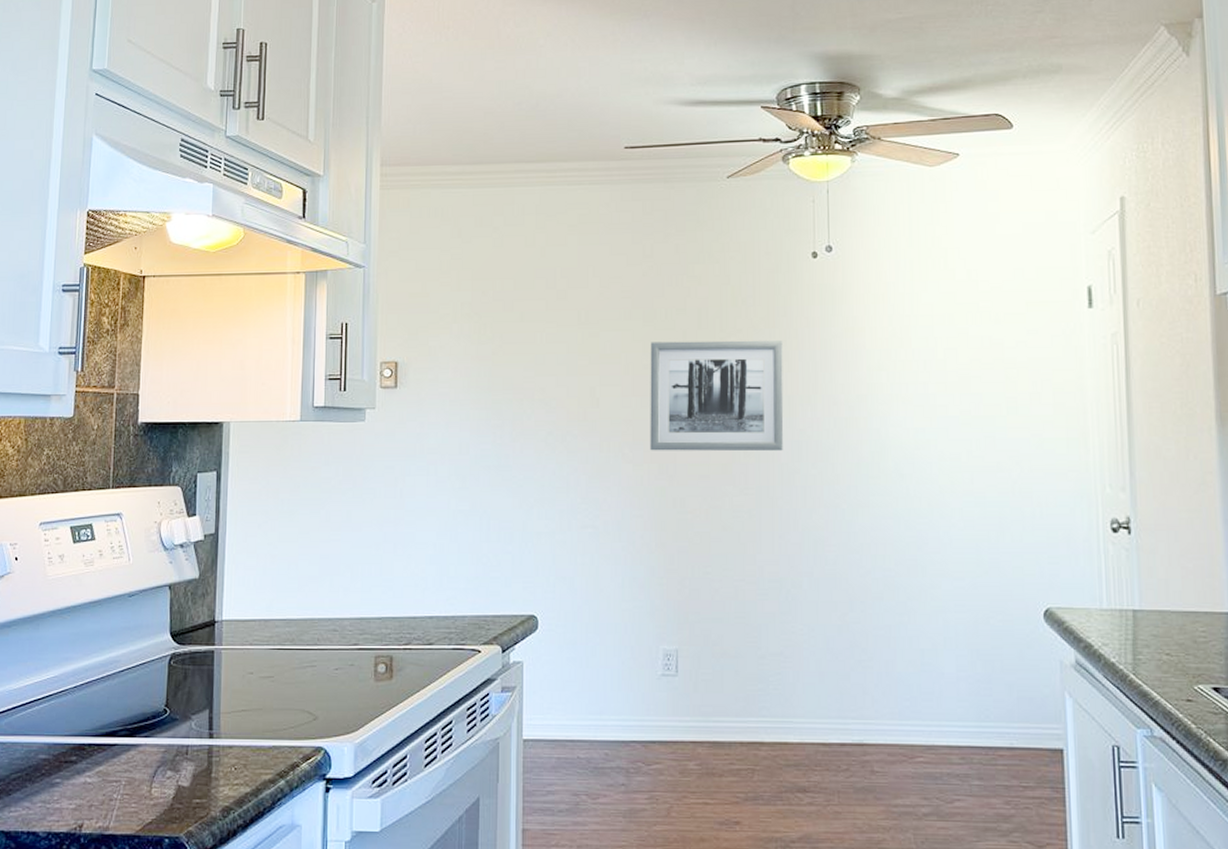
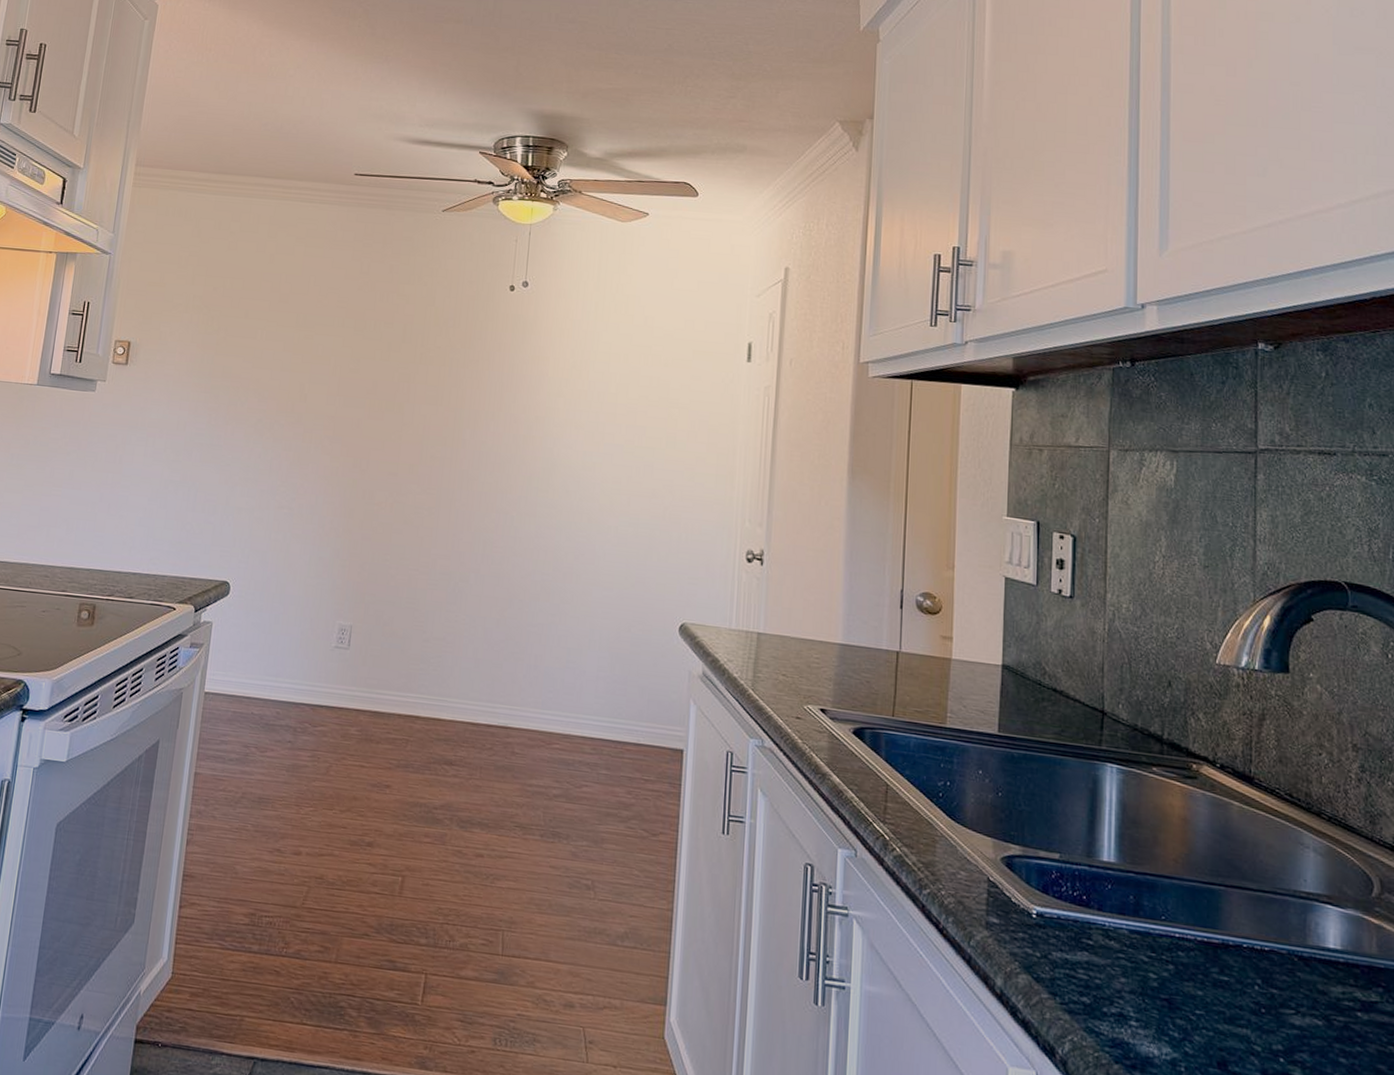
wall art: present [650,340,784,452] -> none [347,349,475,459]

